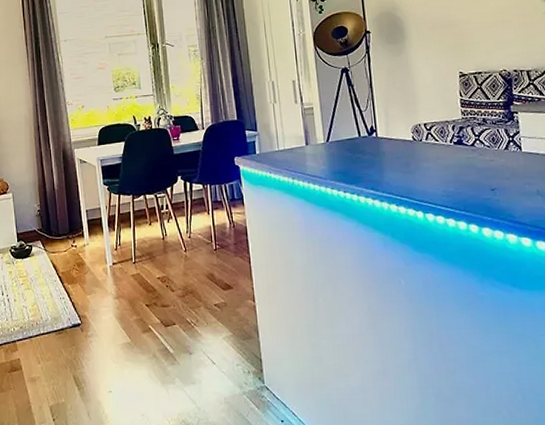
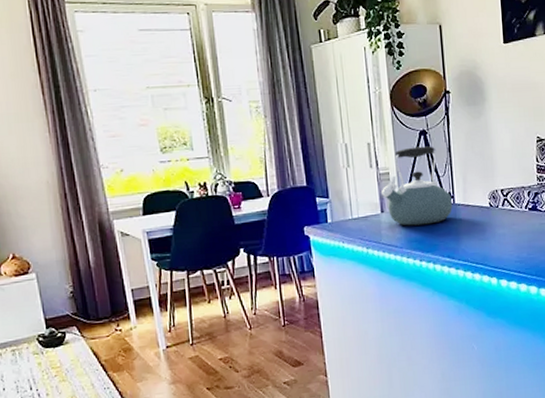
kettle: none [305,82,376,158] -> present [380,146,453,226]

